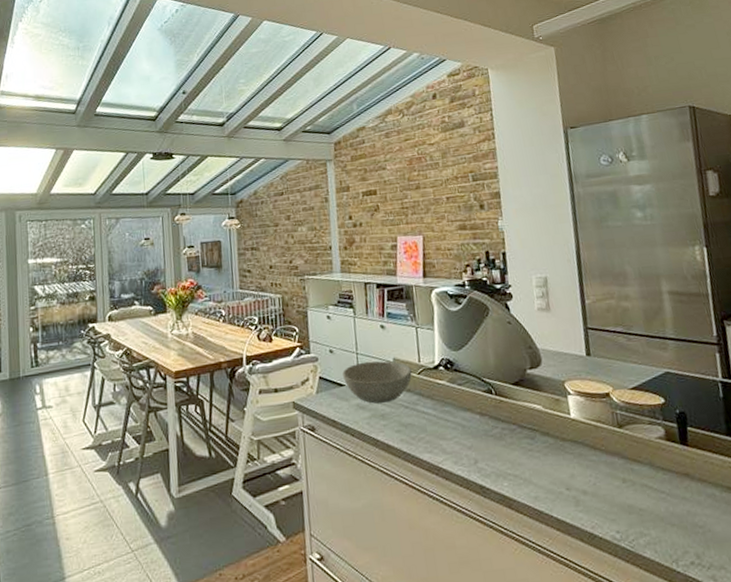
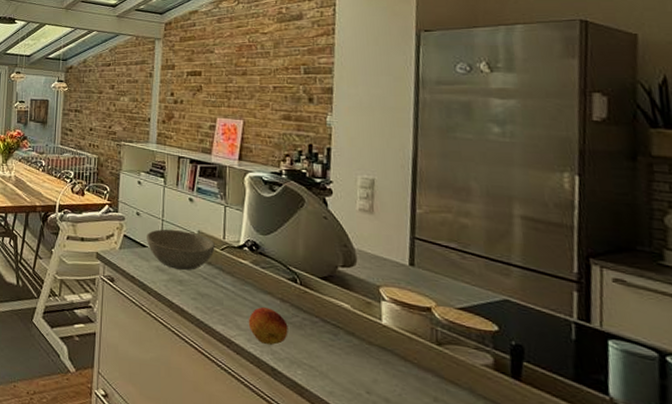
fruit: none [452,425,491,464] -> present [248,307,288,345]

